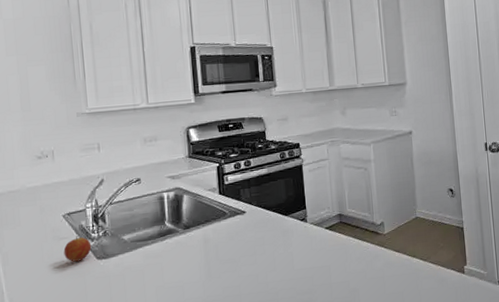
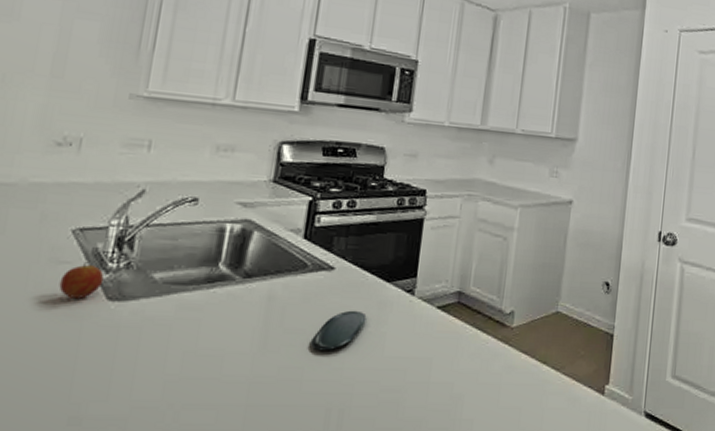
oval tray: none [240,240,276,272] -> present [309,310,367,350]

